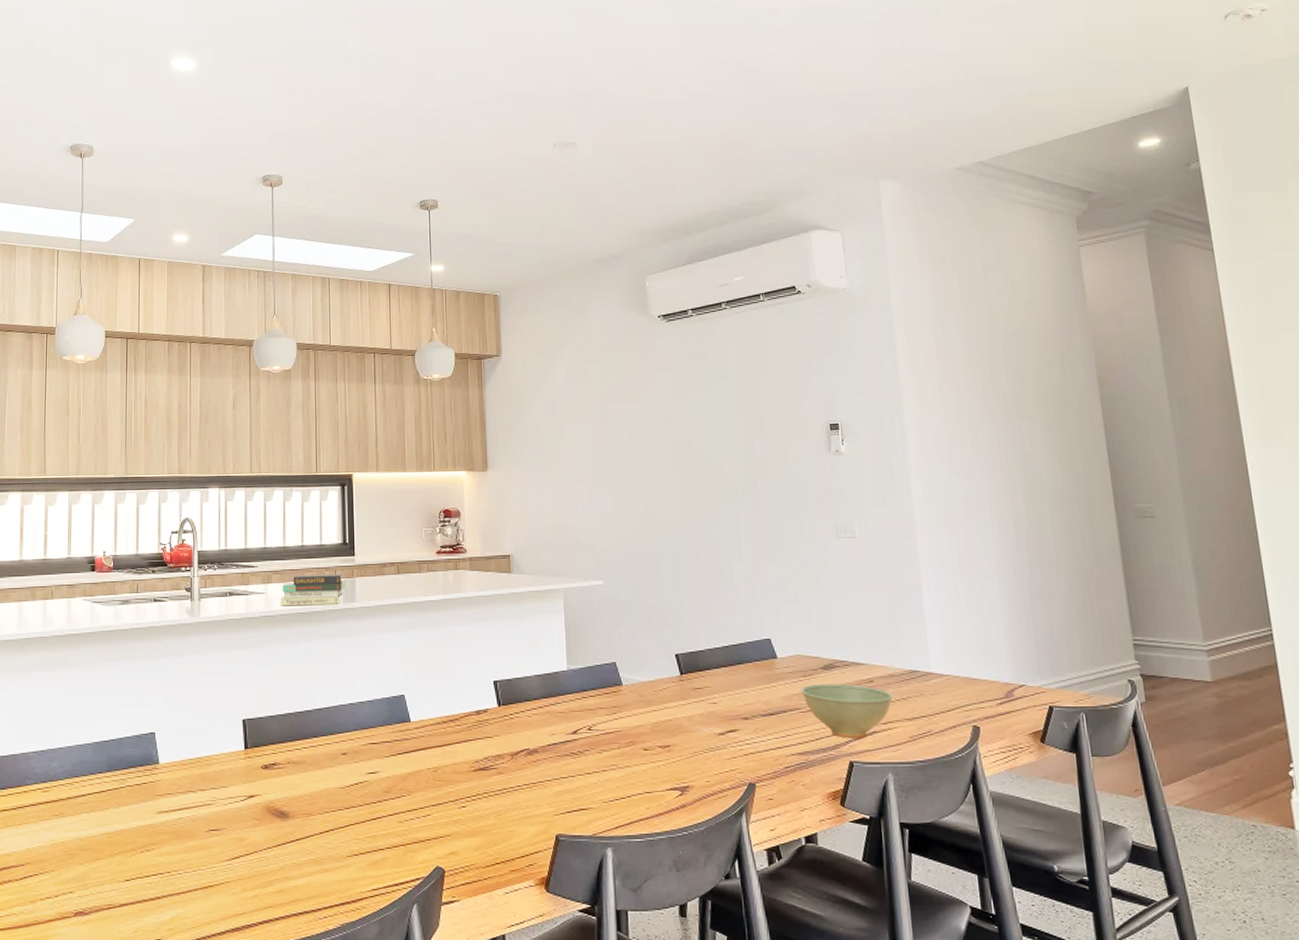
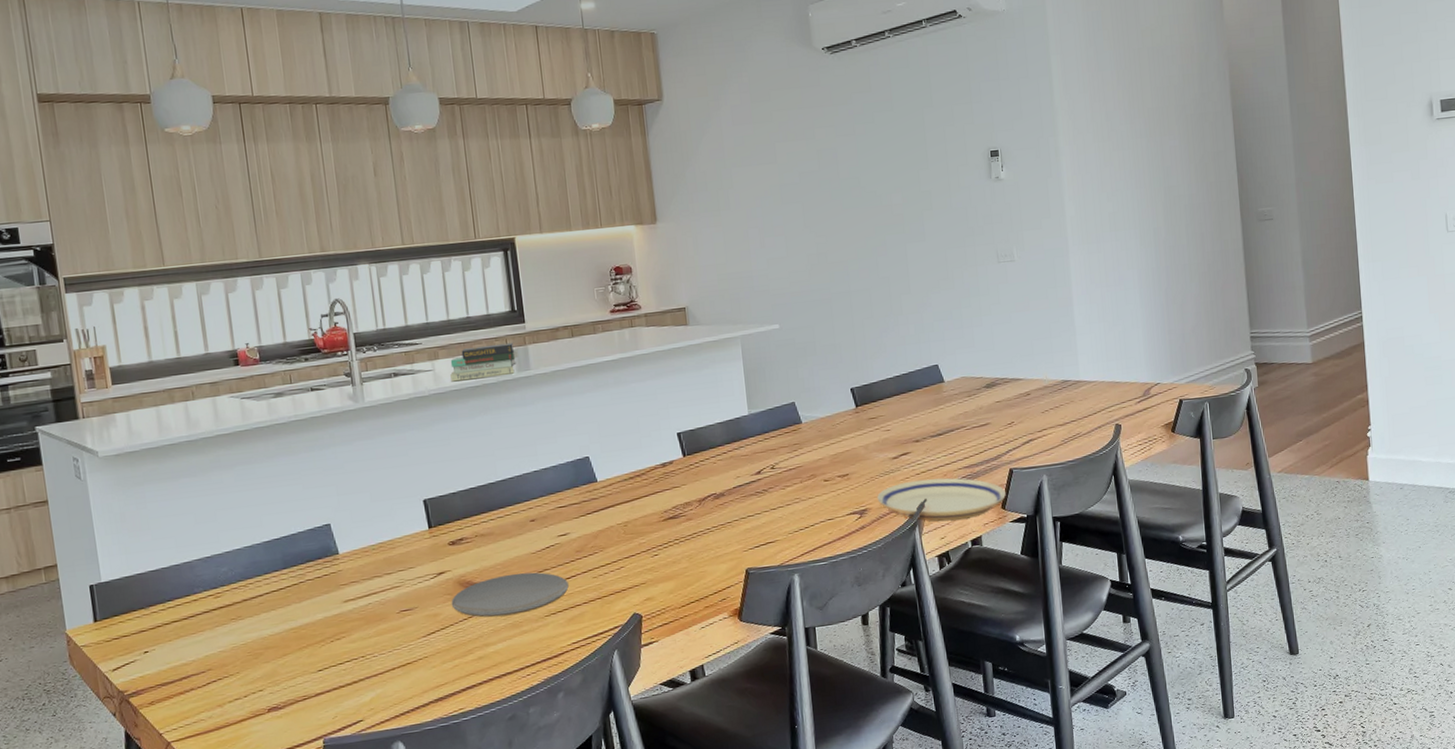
plate: none [257,806,373,850] -> present [451,572,569,618]
plate: none [700,761,845,811] -> present [877,478,1006,522]
bowl: present [801,684,893,739] -> none [966,399,1047,449]

